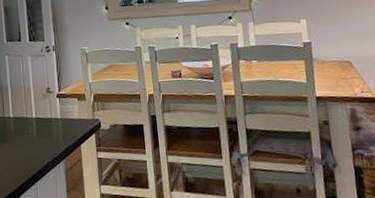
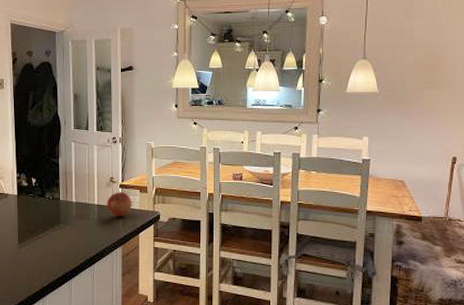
apple: none [44,102,71,129] -> present [106,192,132,217]

